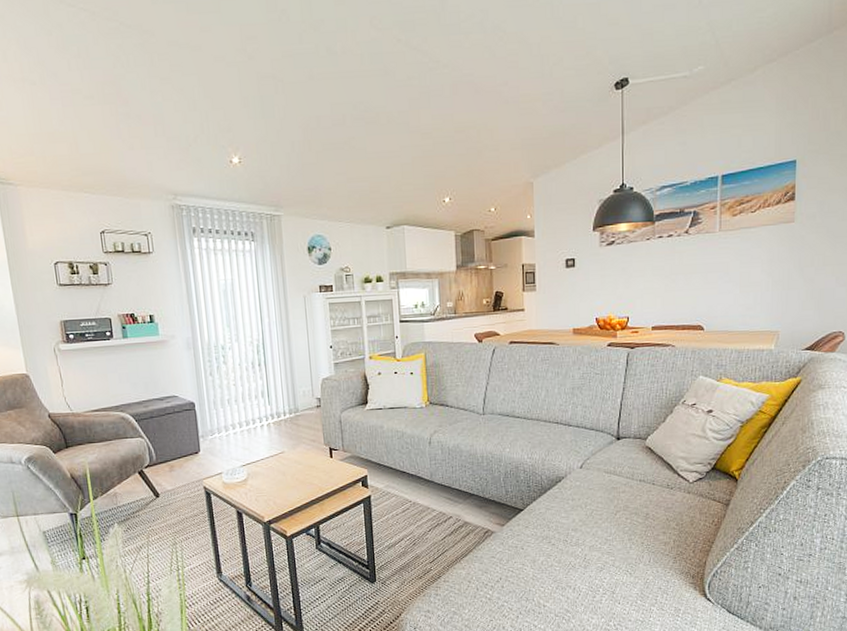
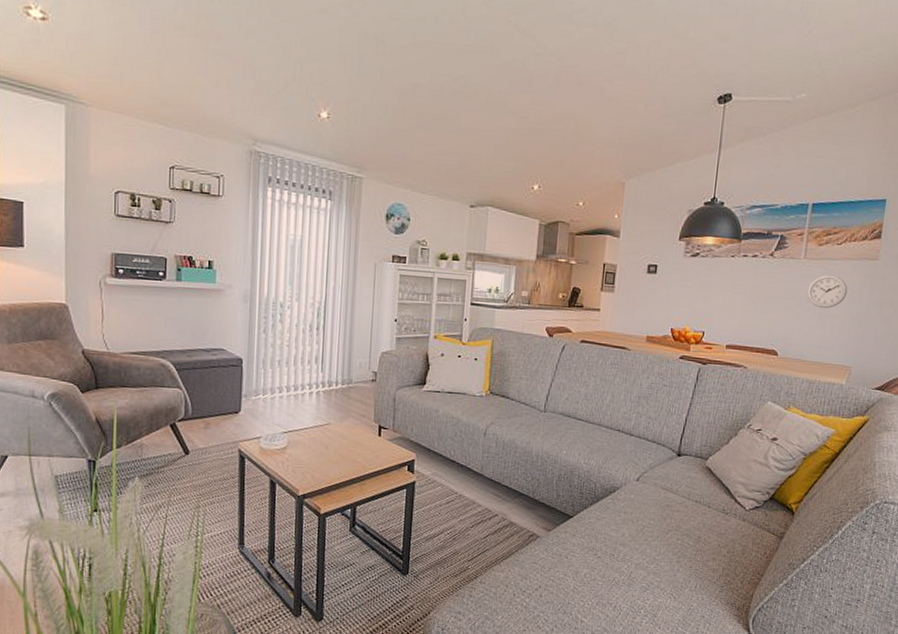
wall clock: none [726,243,767,278] -> present [807,274,848,309]

